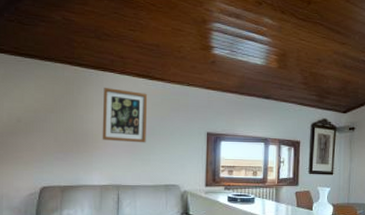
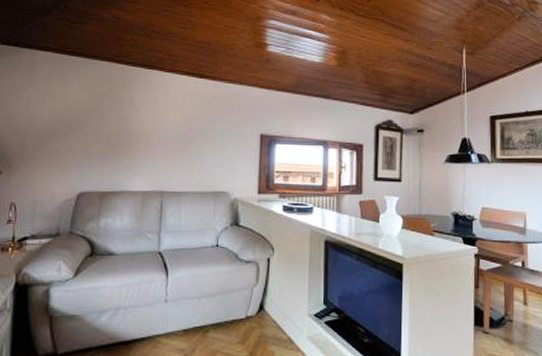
wall art: present [102,87,148,143] -> none [146,85,197,146]

